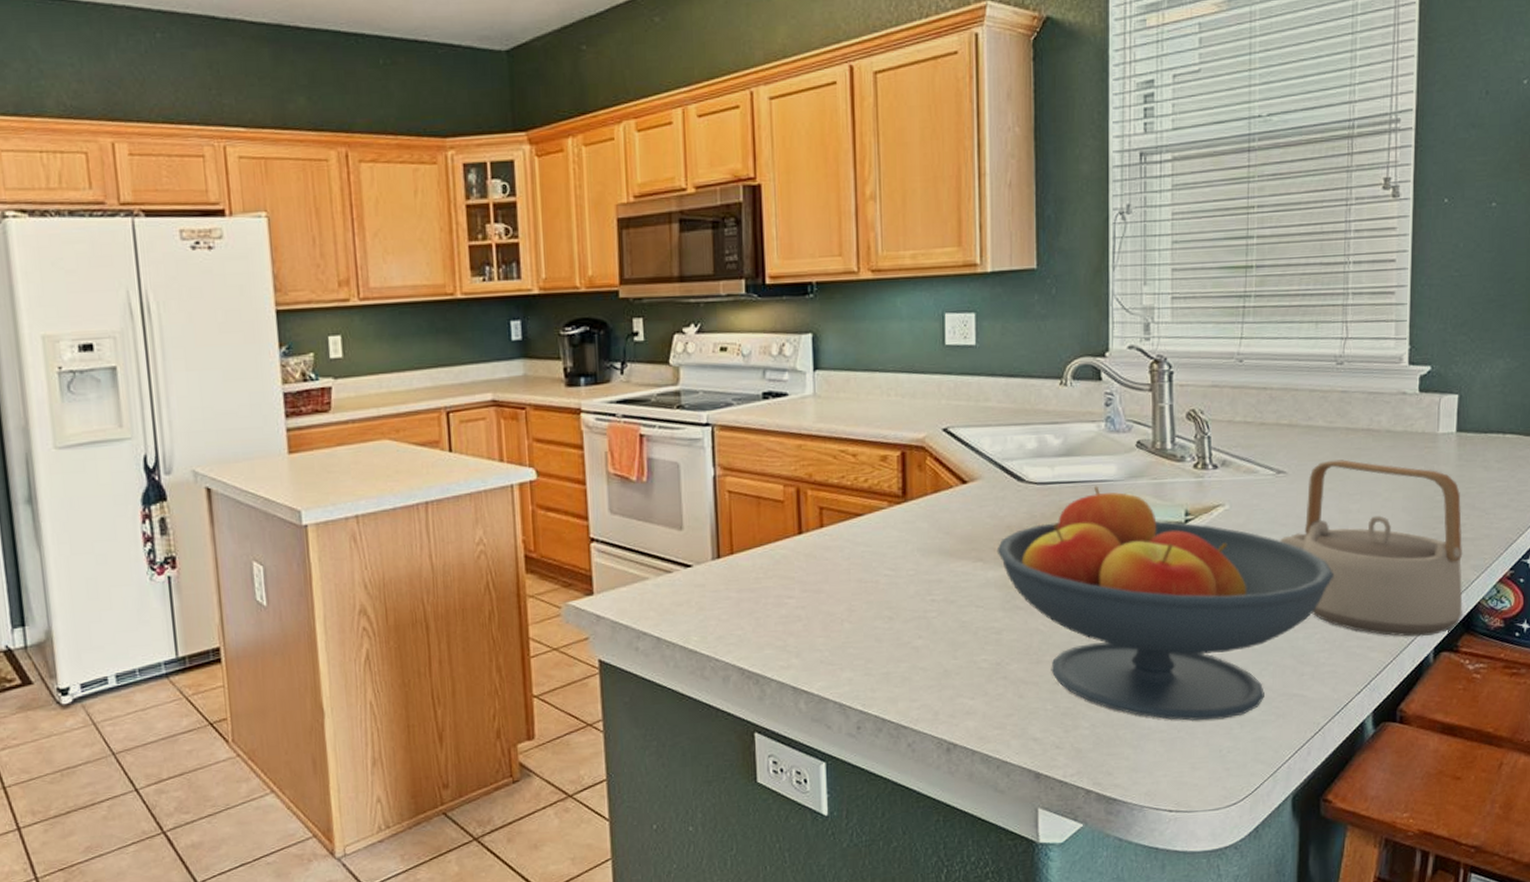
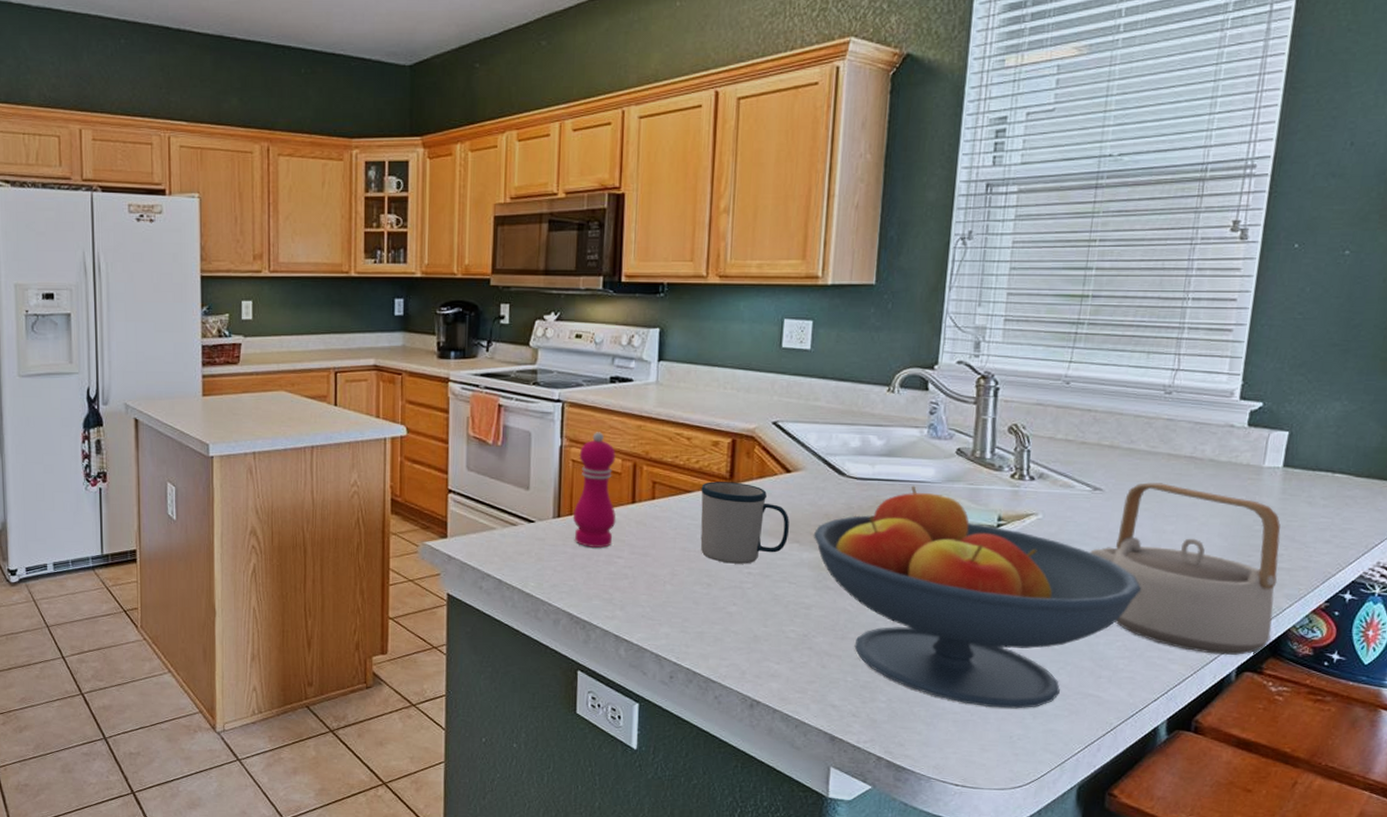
pepper mill: none [734,456,783,589] -> present [572,432,616,548]
mug: none [872,499,971,592] -> present [700,481,790,564]

